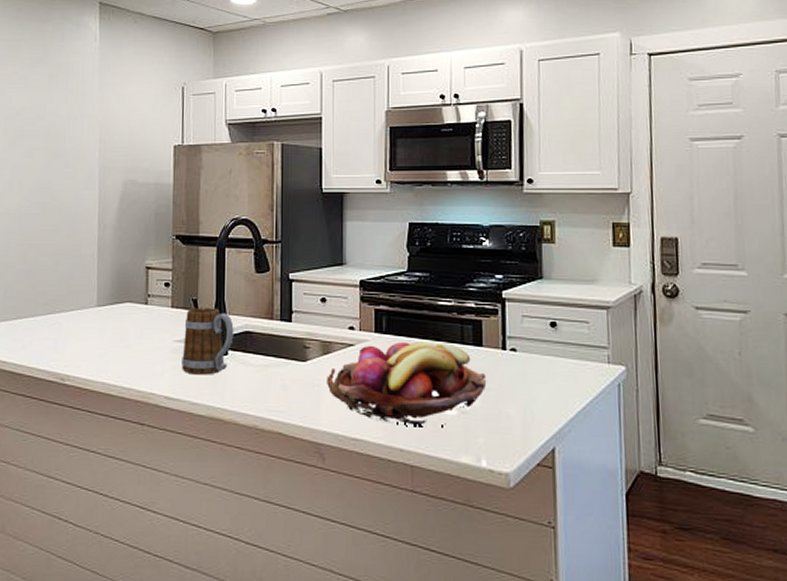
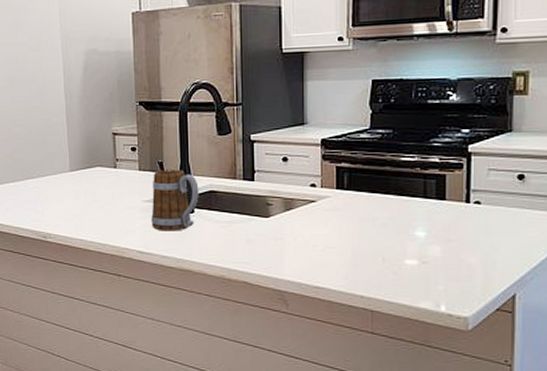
fruit basket: present [327,341,487,426] -> none [289,196,449,275]

